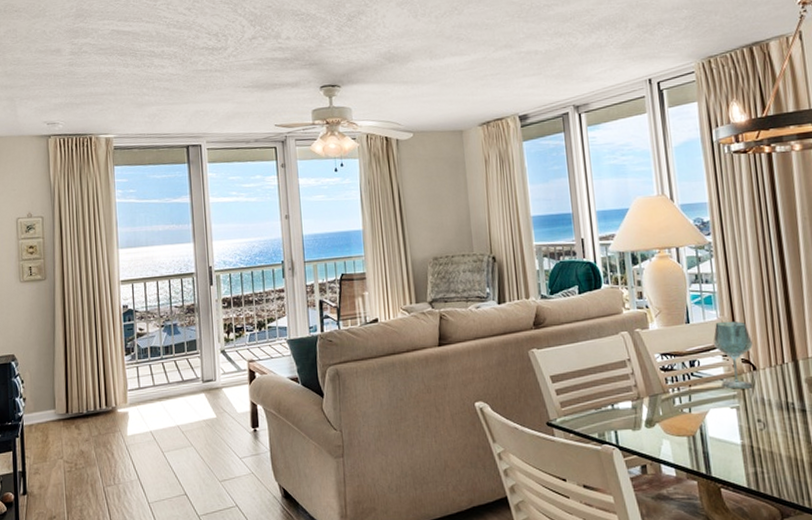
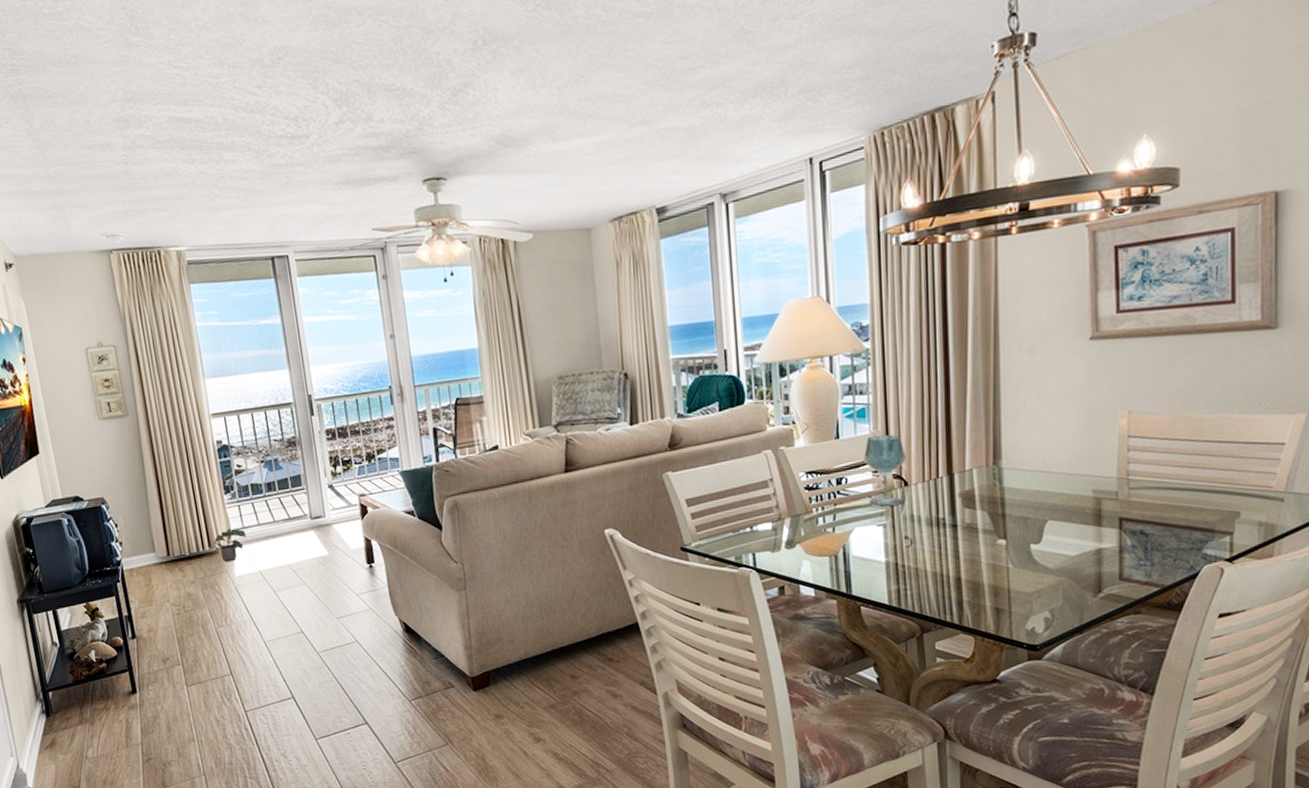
potted plant: none [110,388,141,422] -> present [213,528,246,563]

